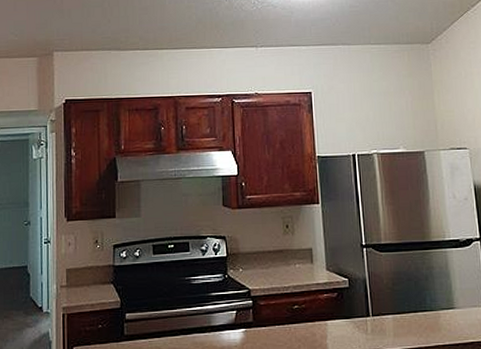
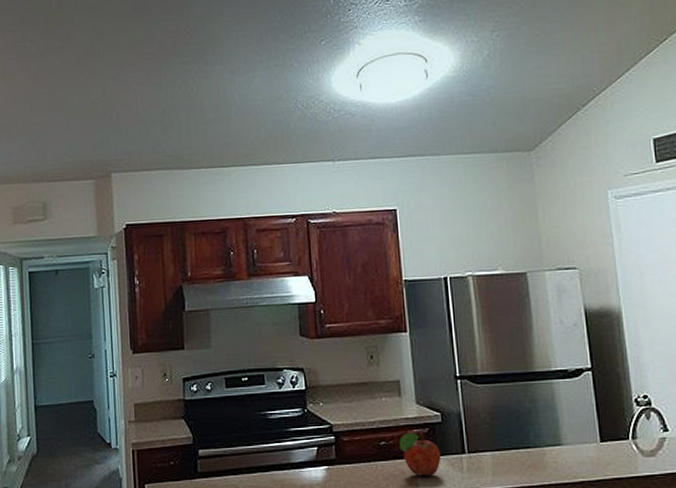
fruit: none [311,297,348,338] -> present [399,432,441,476]

